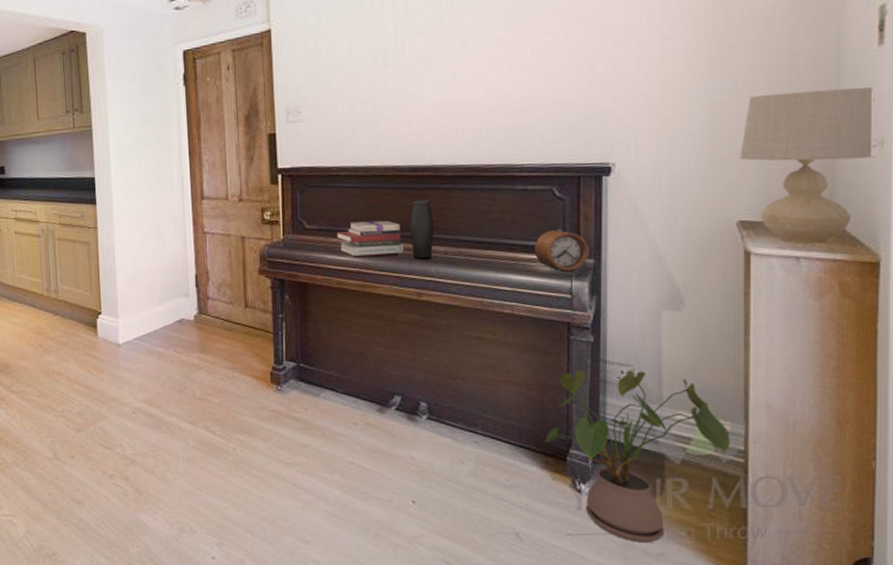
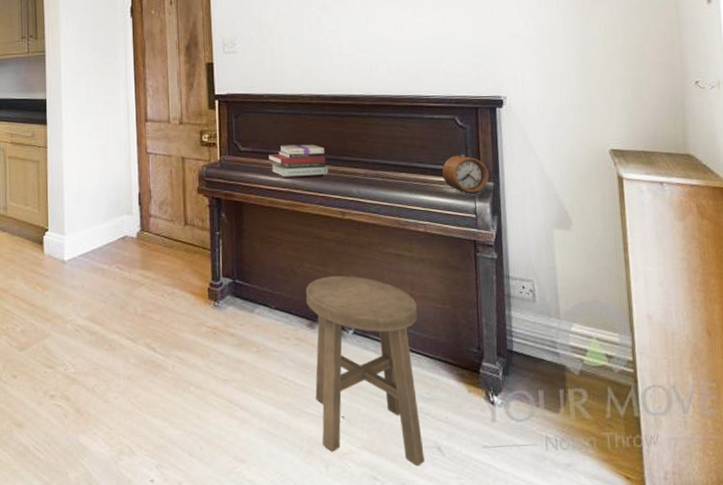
stool: none [375,359,501,552] -> present [305,276,425,467]
vase: present [410,199,434,260] -> none [333,125,355,181]
house plant: present [544,370,730,542] -> none [459,285,620,453]
table lamp: present [740,87,875,244] -> none [607,38,714,171]

